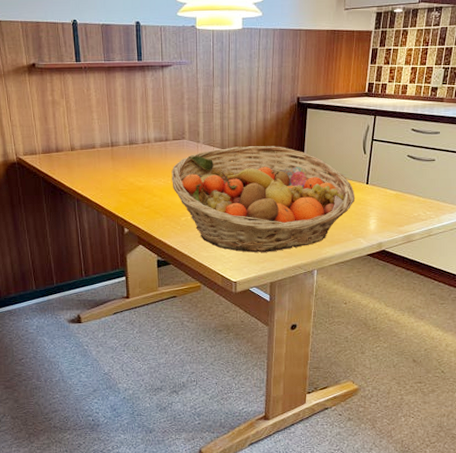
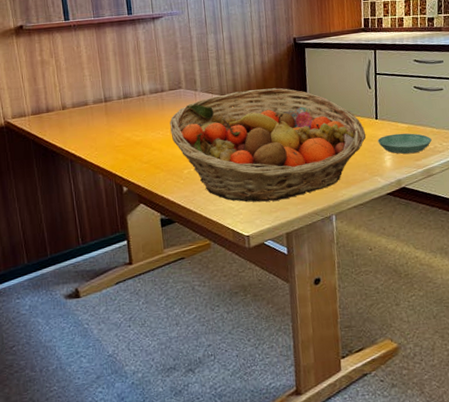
saucer: none [365,199,417,220] -> present [377,133,432,154]

